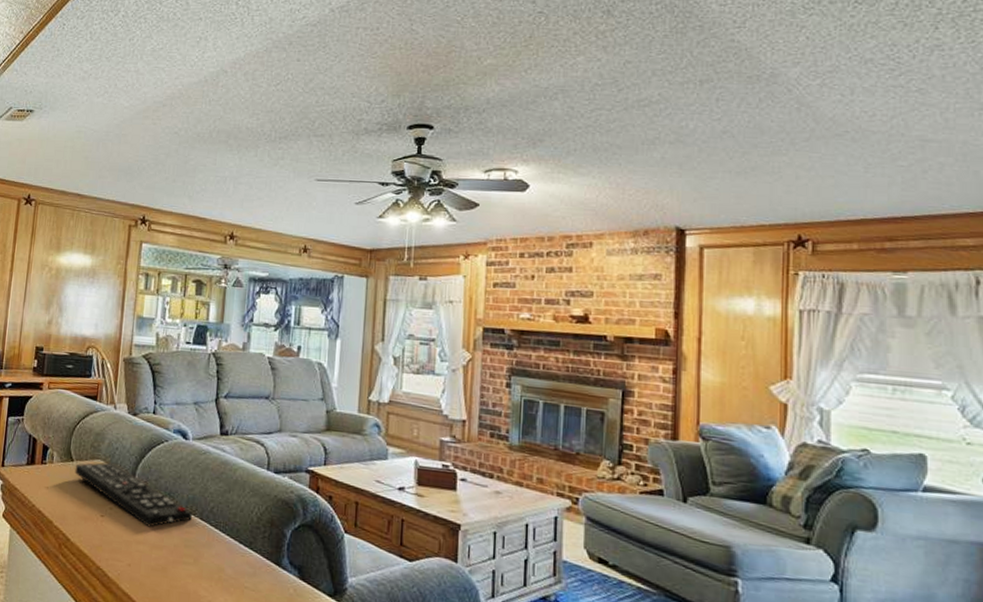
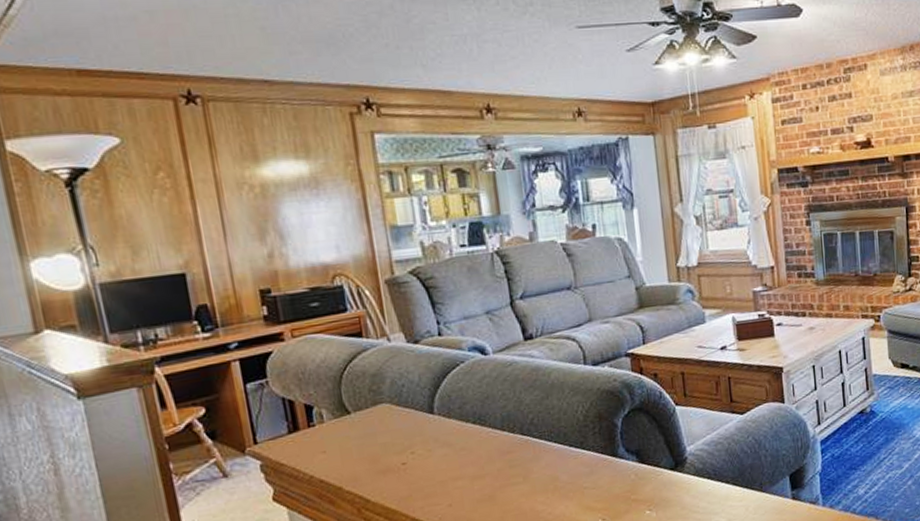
remote control: present [74,462,193,528] -> none [354,402,512,460]

